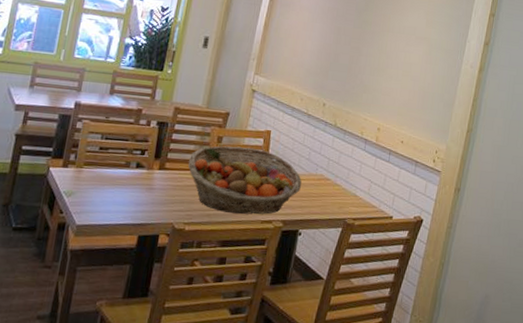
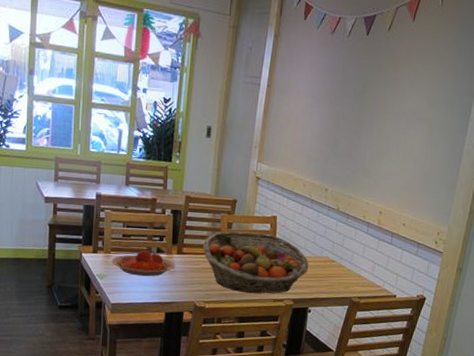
plate: none [82,164,156,195] -> present [111,250,176,277]

